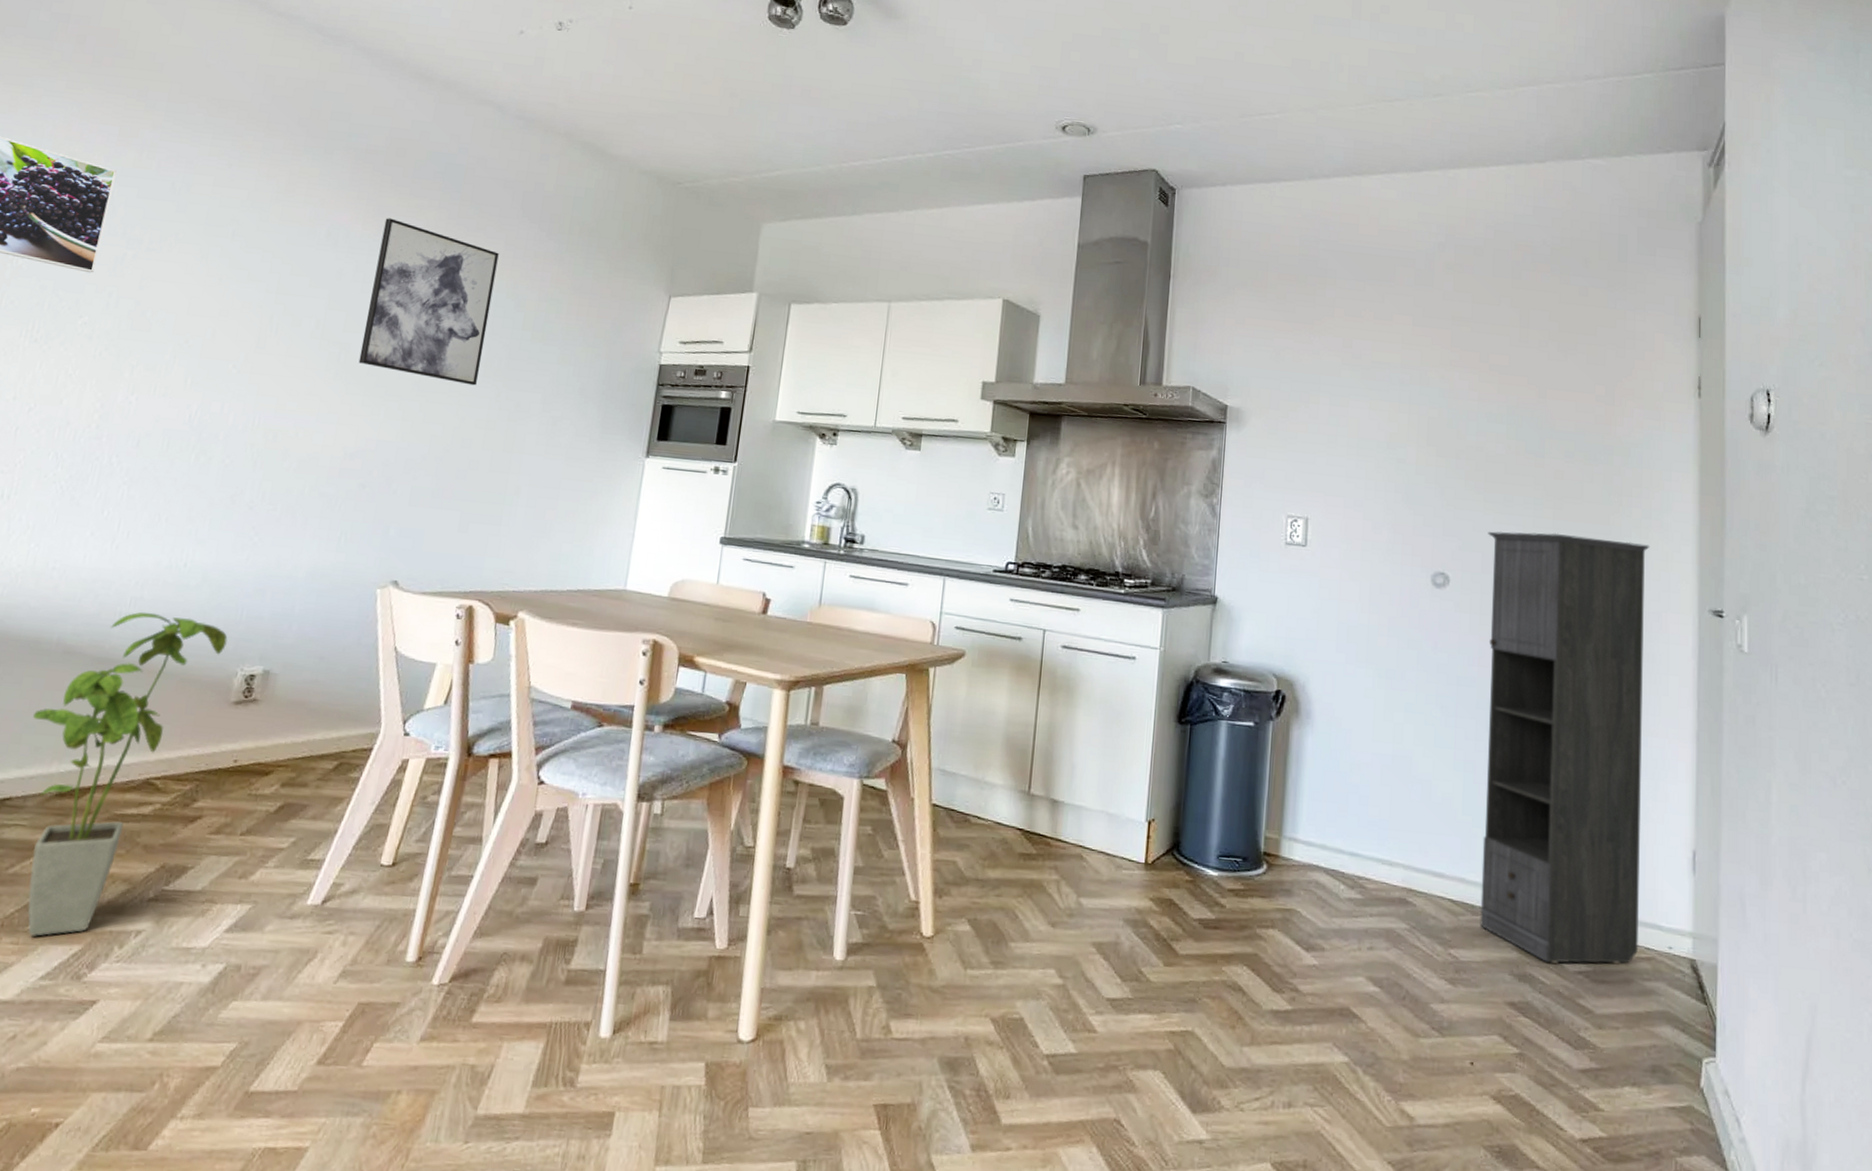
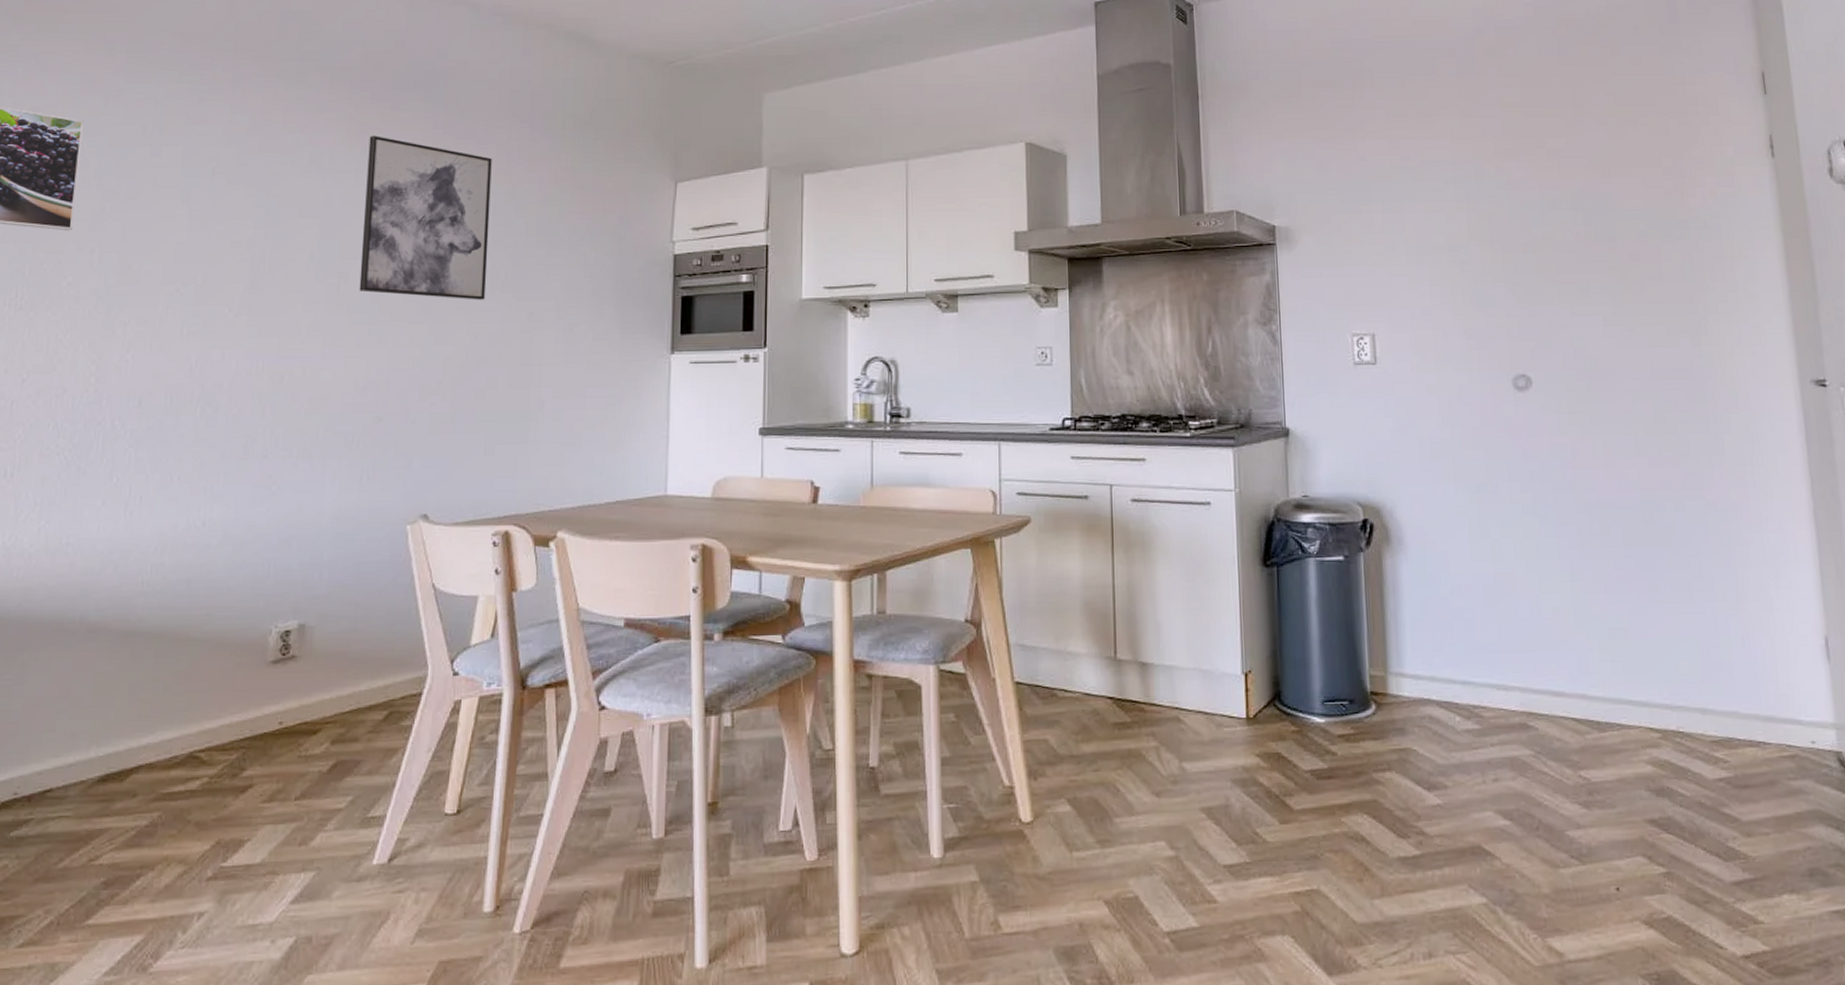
house plant: present [27,612,228,937] -> none [63,578,257,931]
storage cabinet: present [1480,531,1650,964] -> none [1566,318,1780,773]

